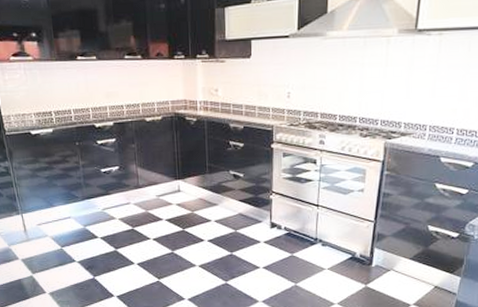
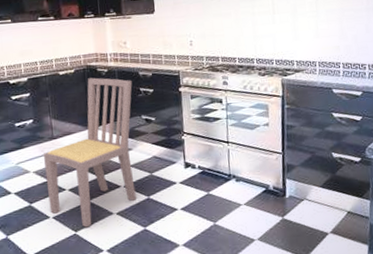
dining chair: none [129,126,222,276] -> present [44,77,136,228]

